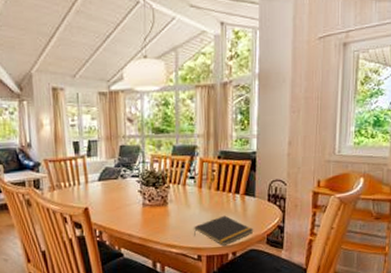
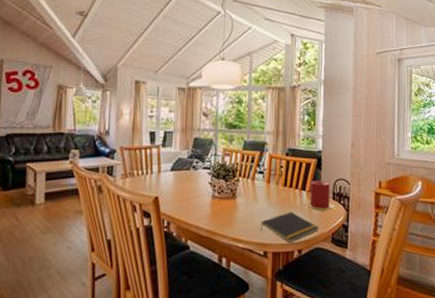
candle: none [238,182,271,214] -> present [304,181,336,211]

